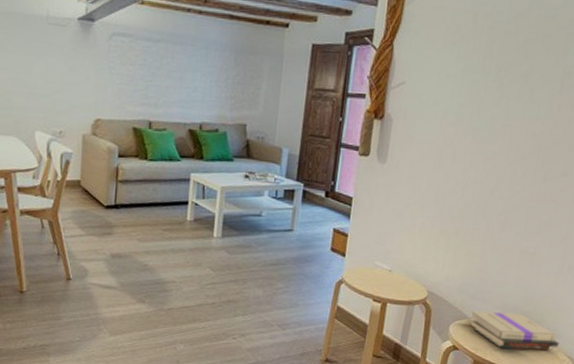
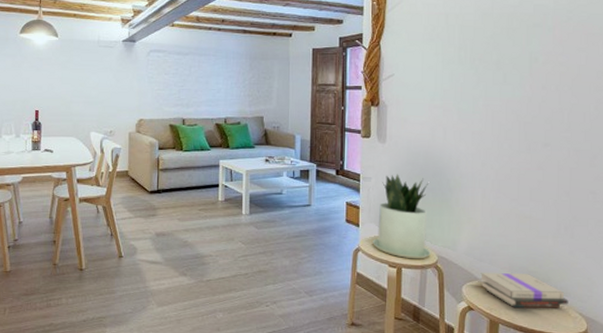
planter: none [358,199,428,295] -> present [373,174,431,259]

